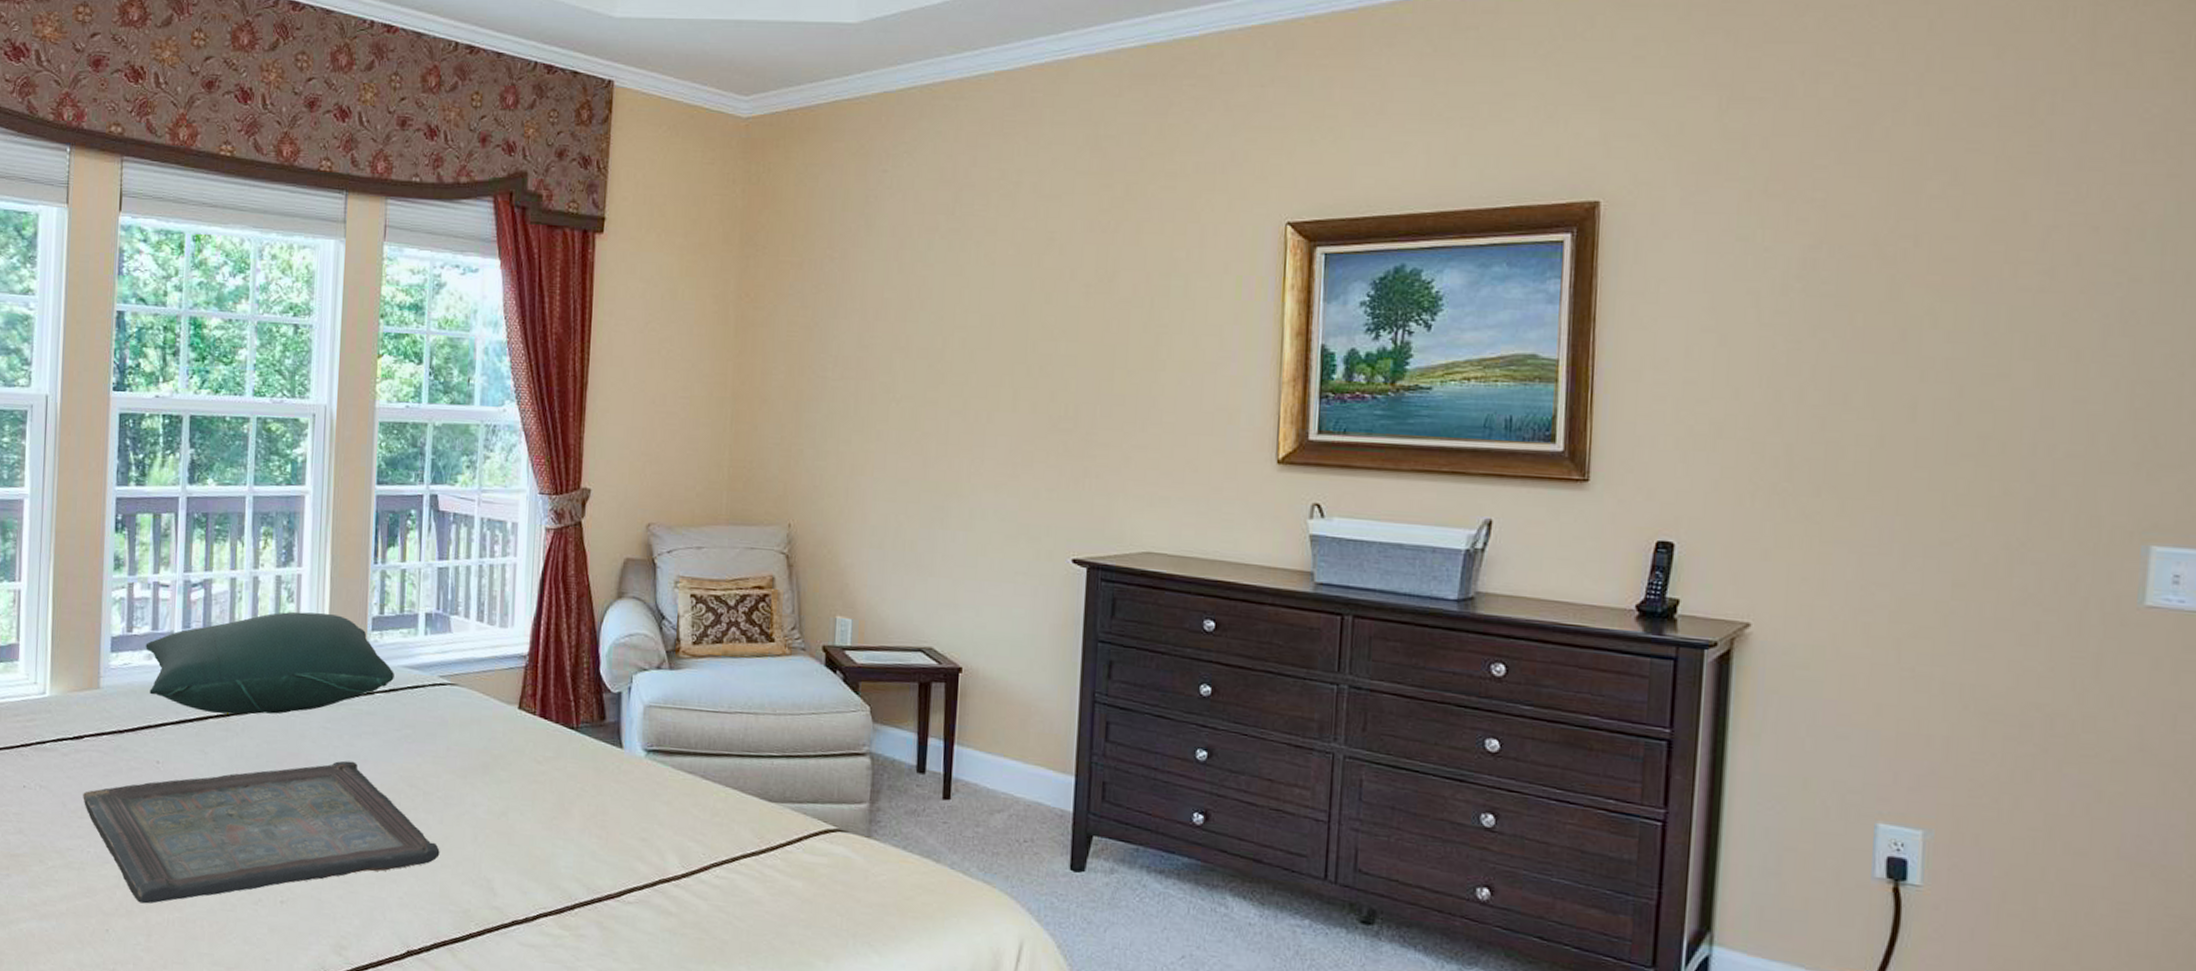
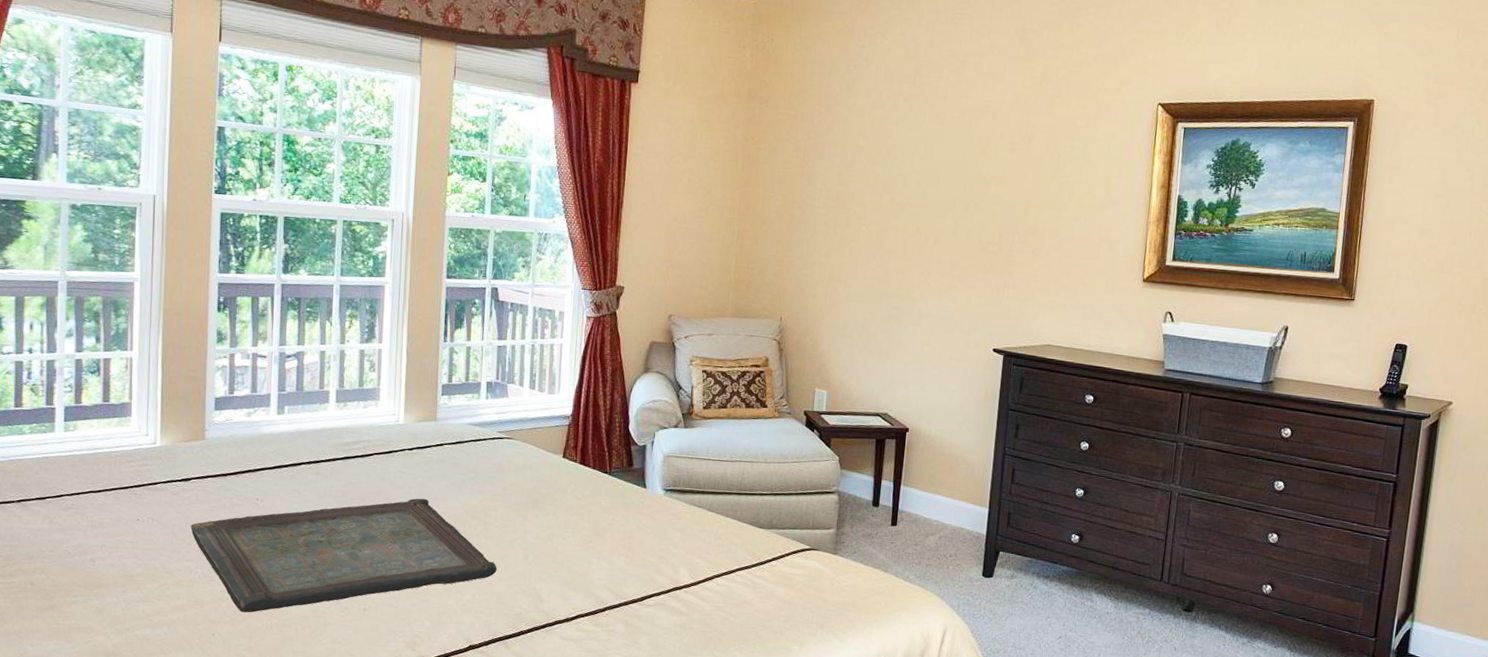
pillow: present [145,611,394,715] -> none [245,379,460,461]

